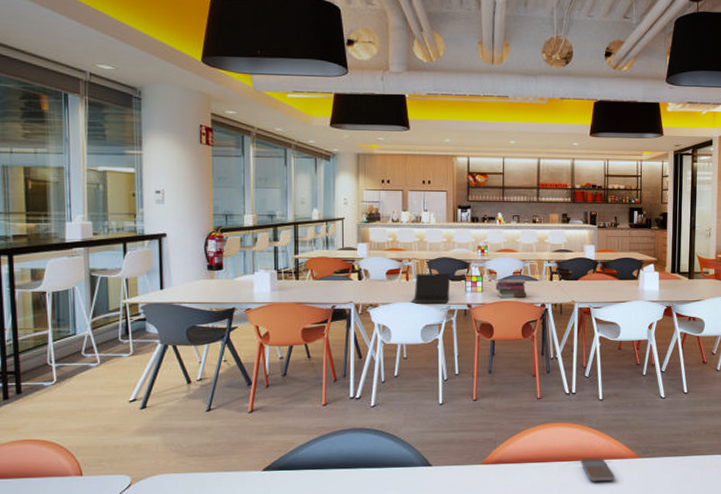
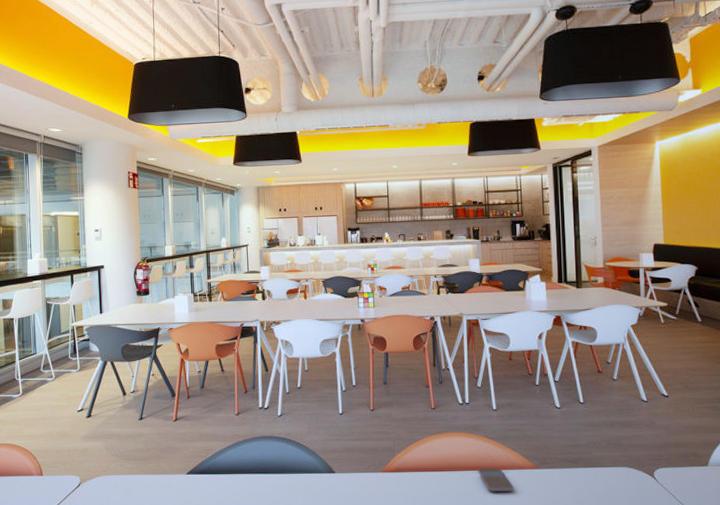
laptop: present [411,273,450,304] -> none [310,291,344,320]
books: present [496,279,527,299] -> none [386,294,416,313]

